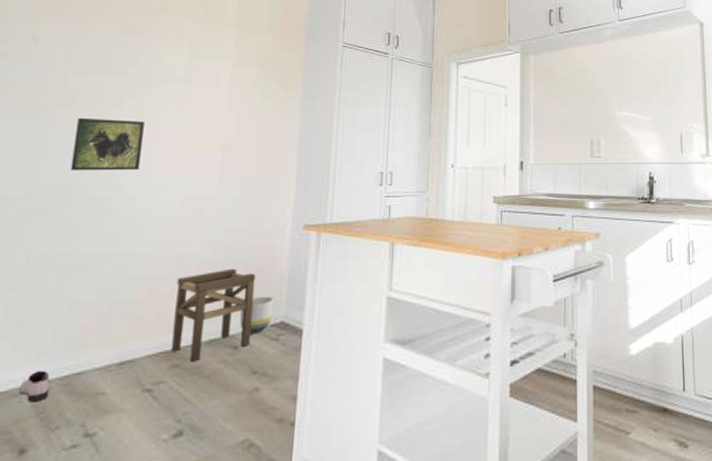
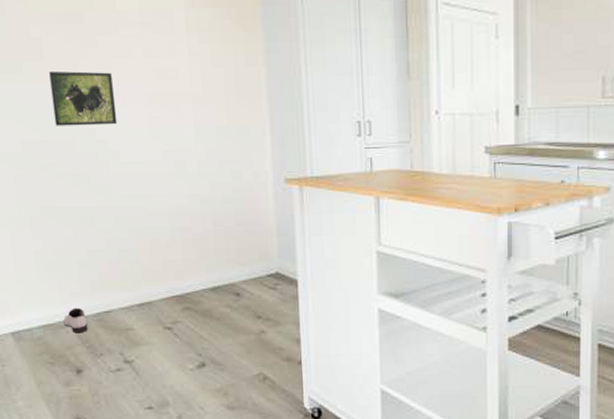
stool: present [171,268,256,362] -> none [174,221,250,306]
planter: present [240,296,274,334] -> none [237,248,267,283]

